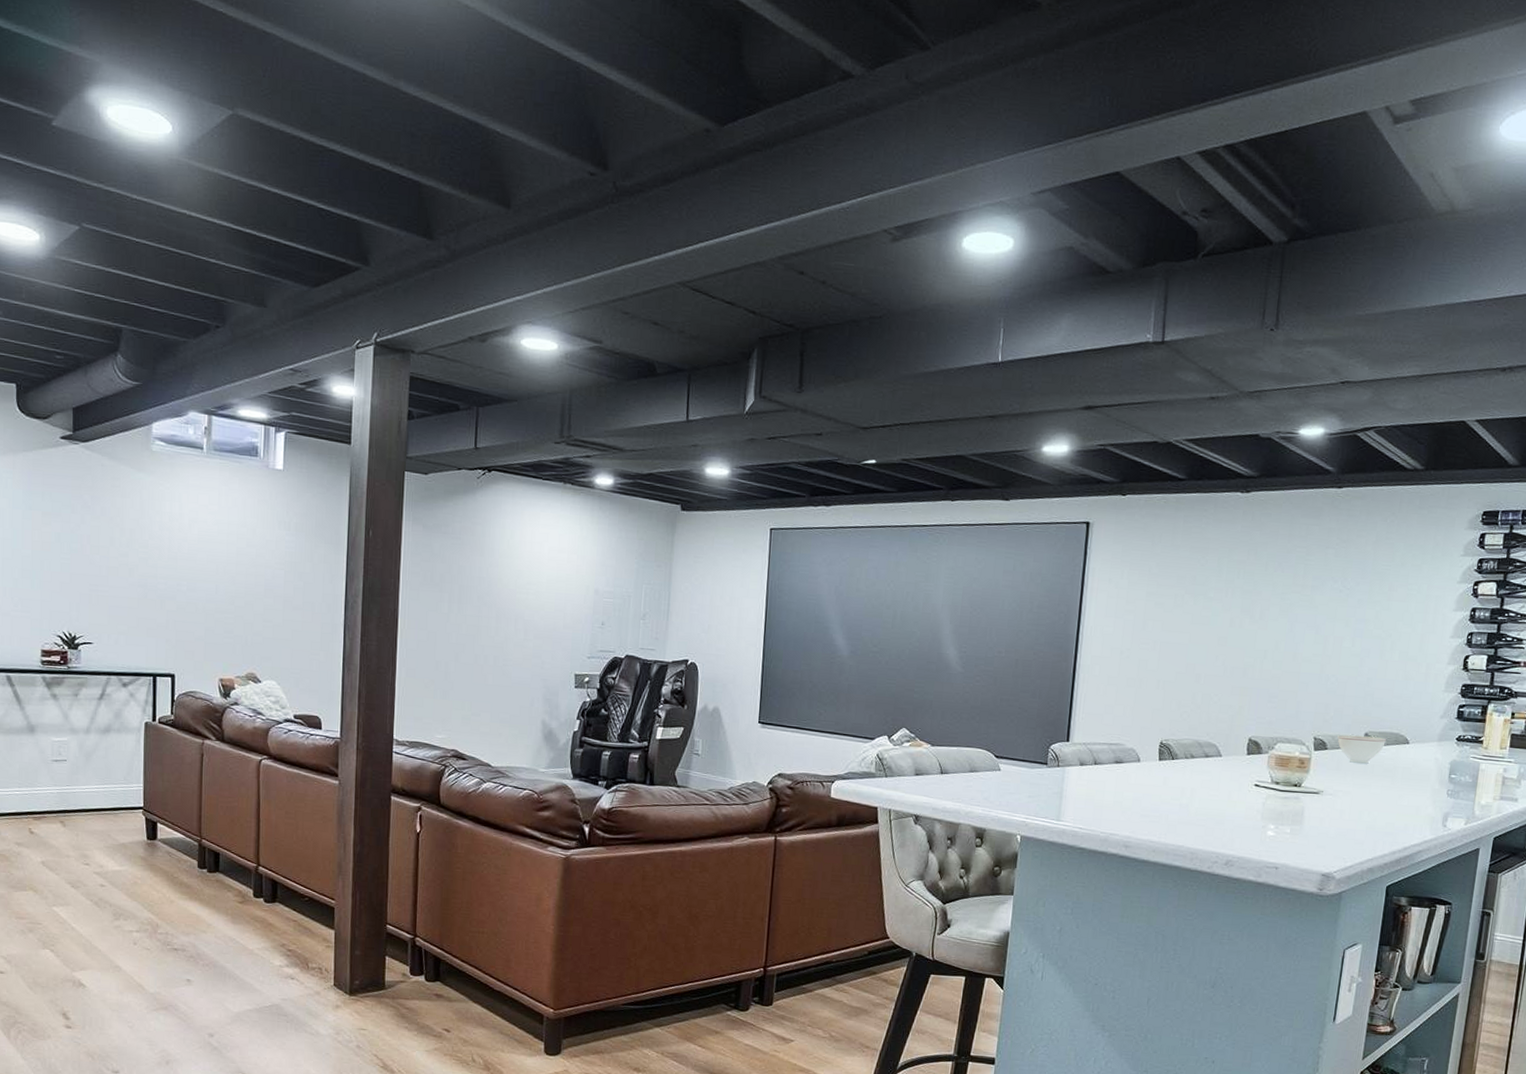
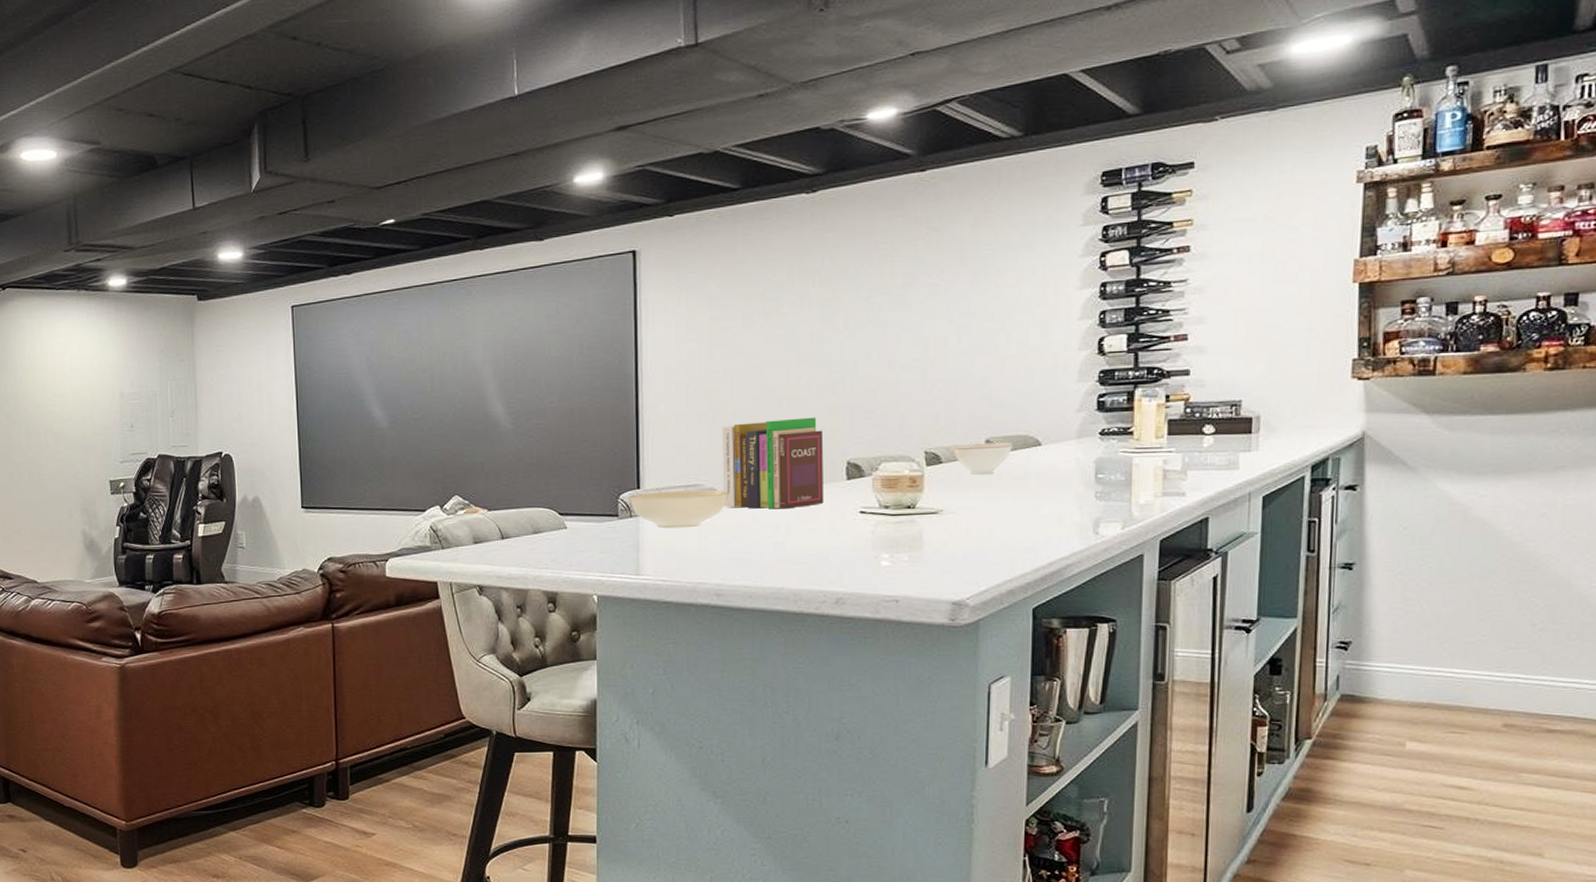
bowl: none [1057,746,1146,782] -> present [627,490,729,528]
books: none [1140,692,1231,775] -> present [722,417,824,509]

